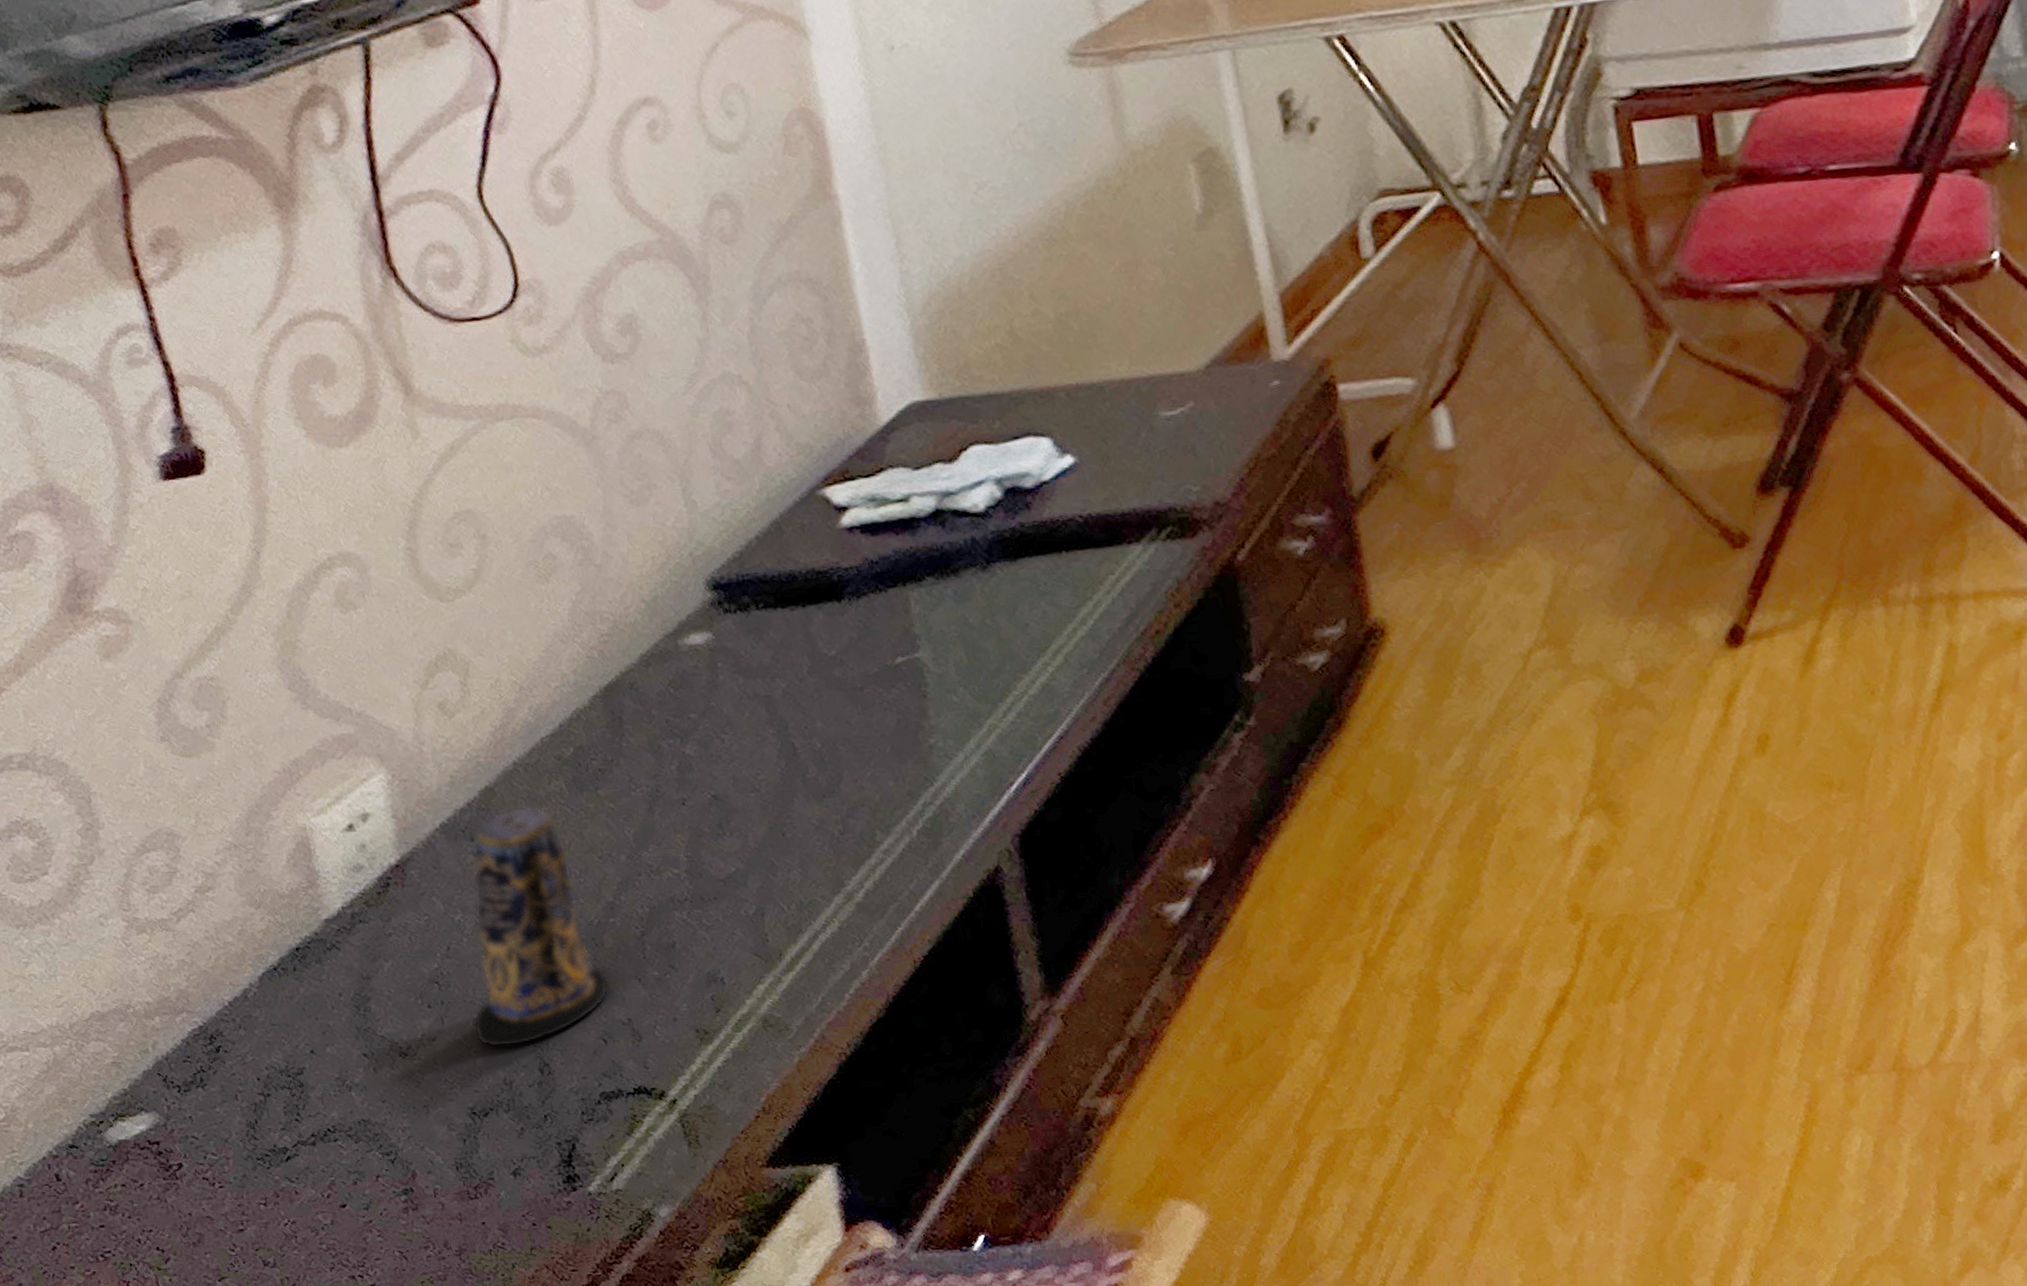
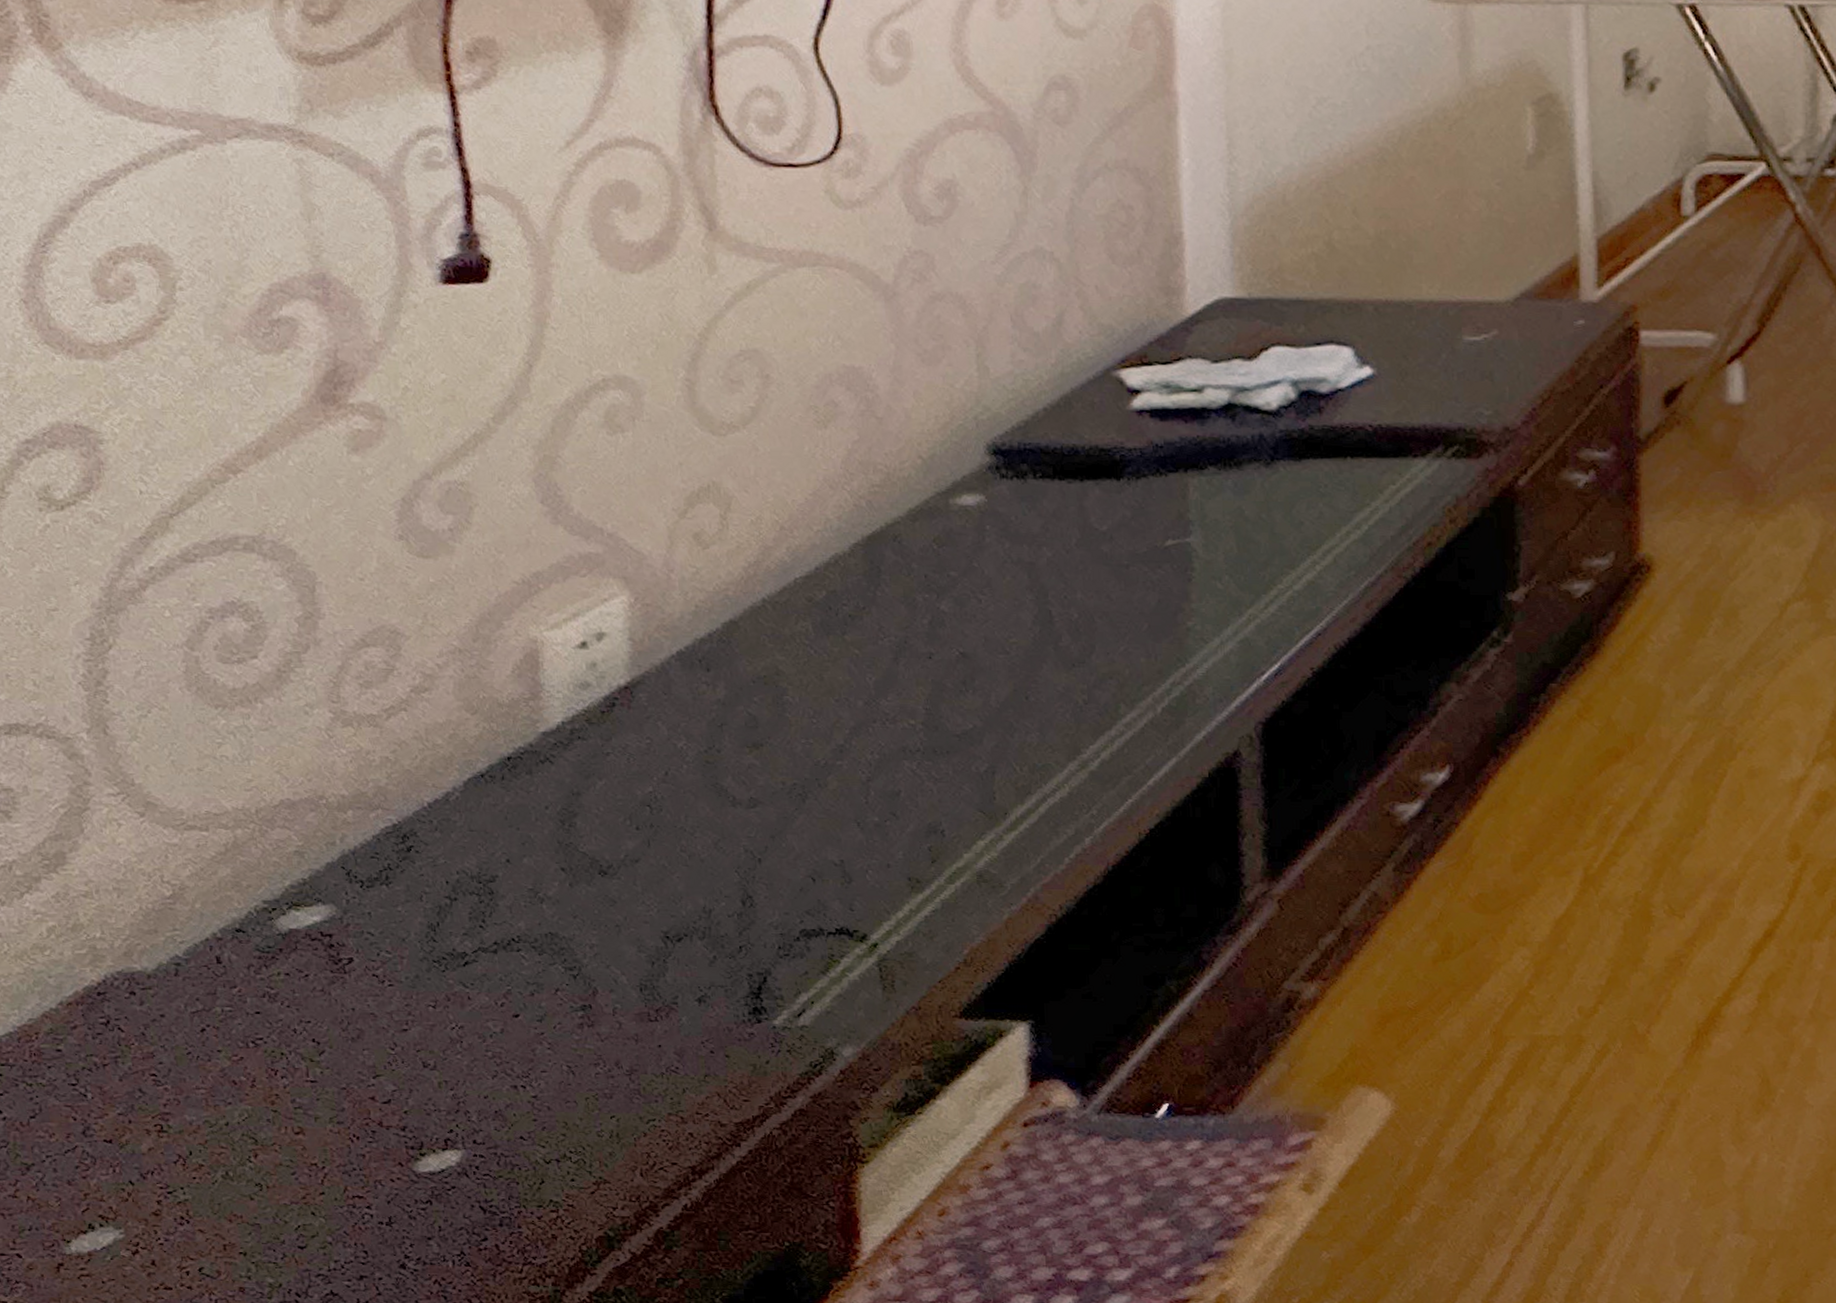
candle: present [472,805,610,1048] -> none [679,643,827,876]

